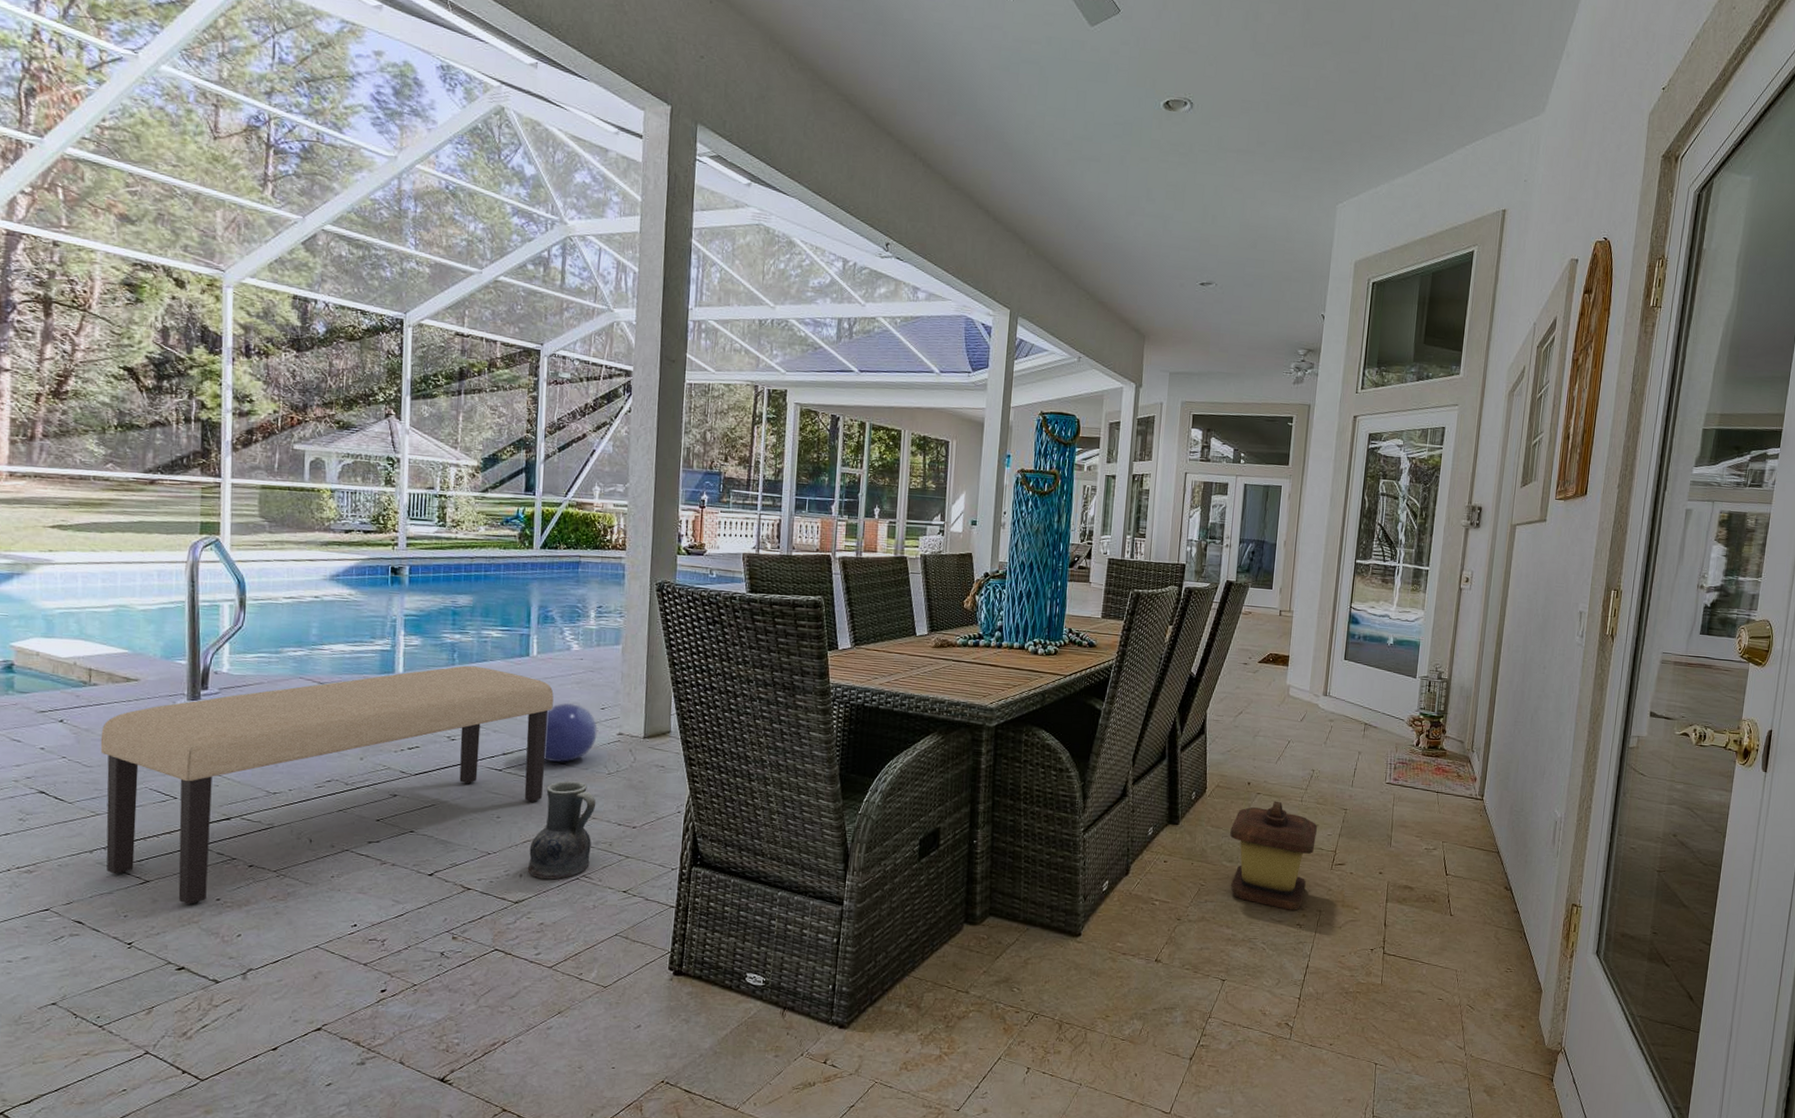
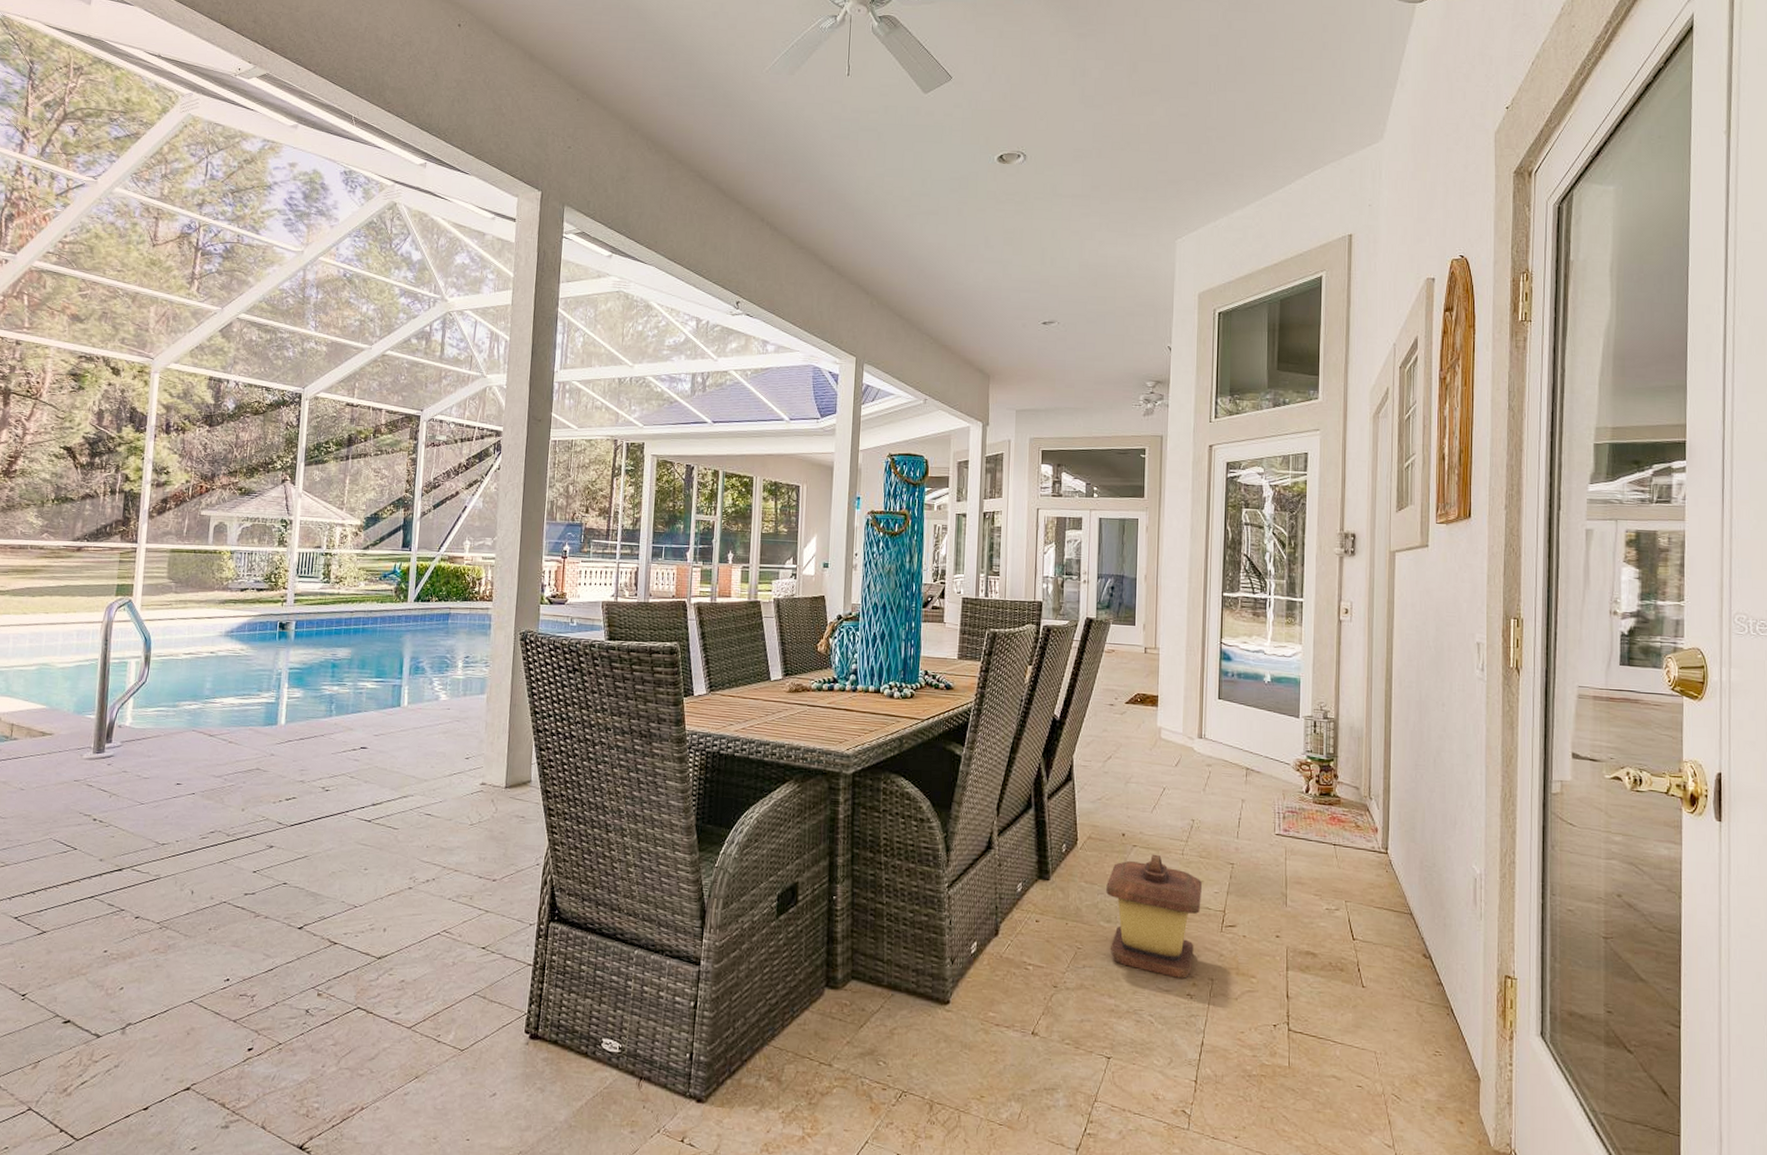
bench: present [100,665,554,905] -> none [9,716,422,956]
vase: present [527,780,596,880] -> none [391,831,459,934]
ball: present [543,703,598,763] -> none [410,753,462,814]

